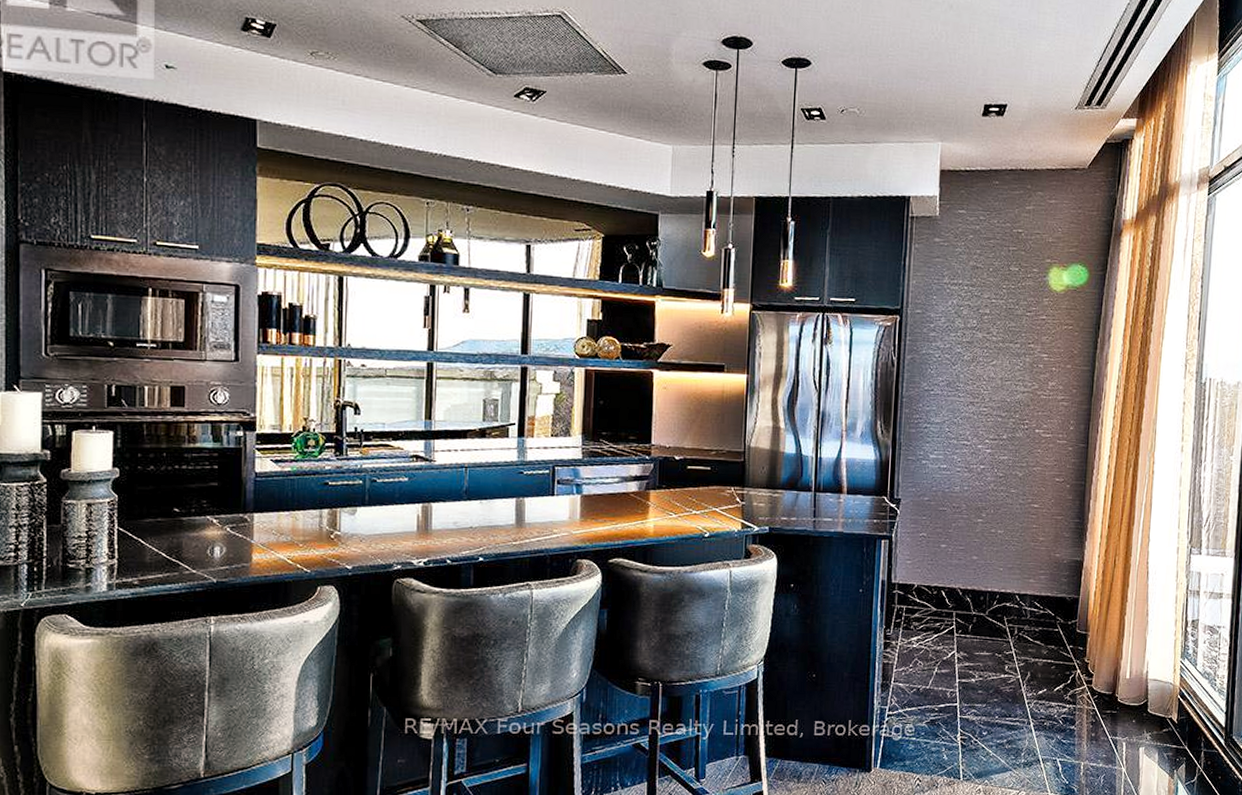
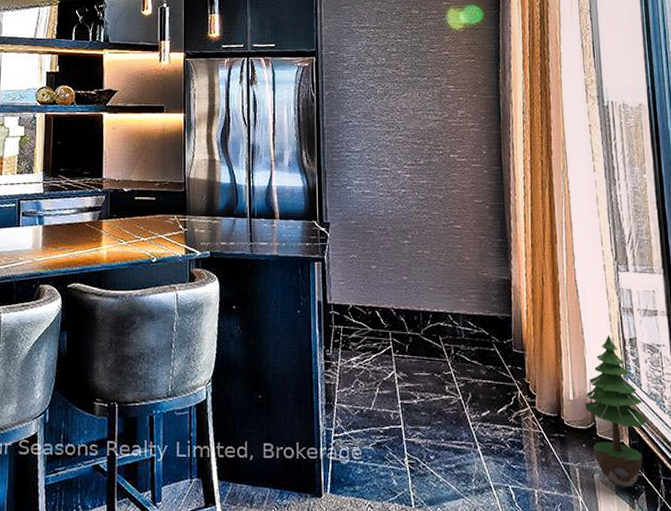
potted tree: none [1140,617,1198,760] -> present [585,335,648,488]

